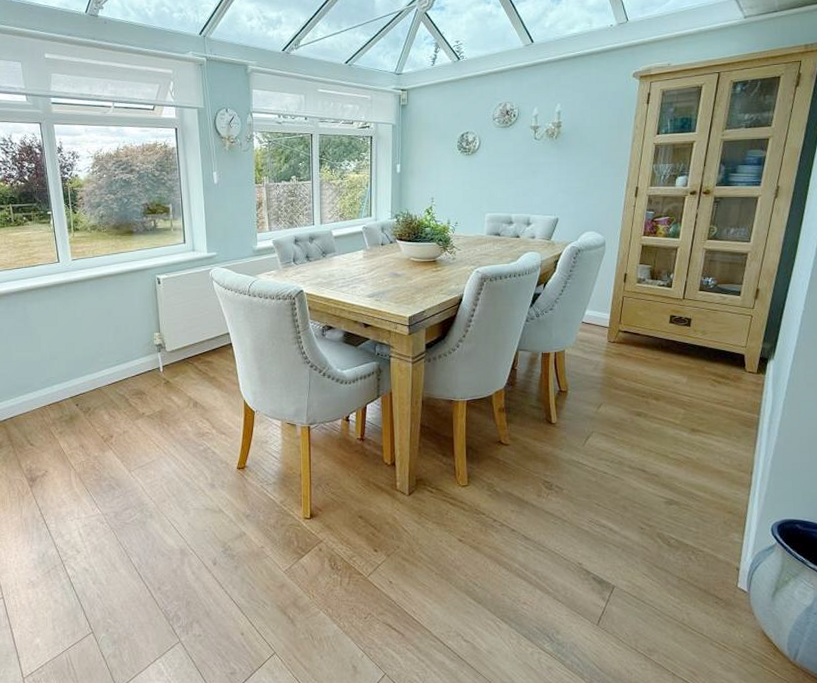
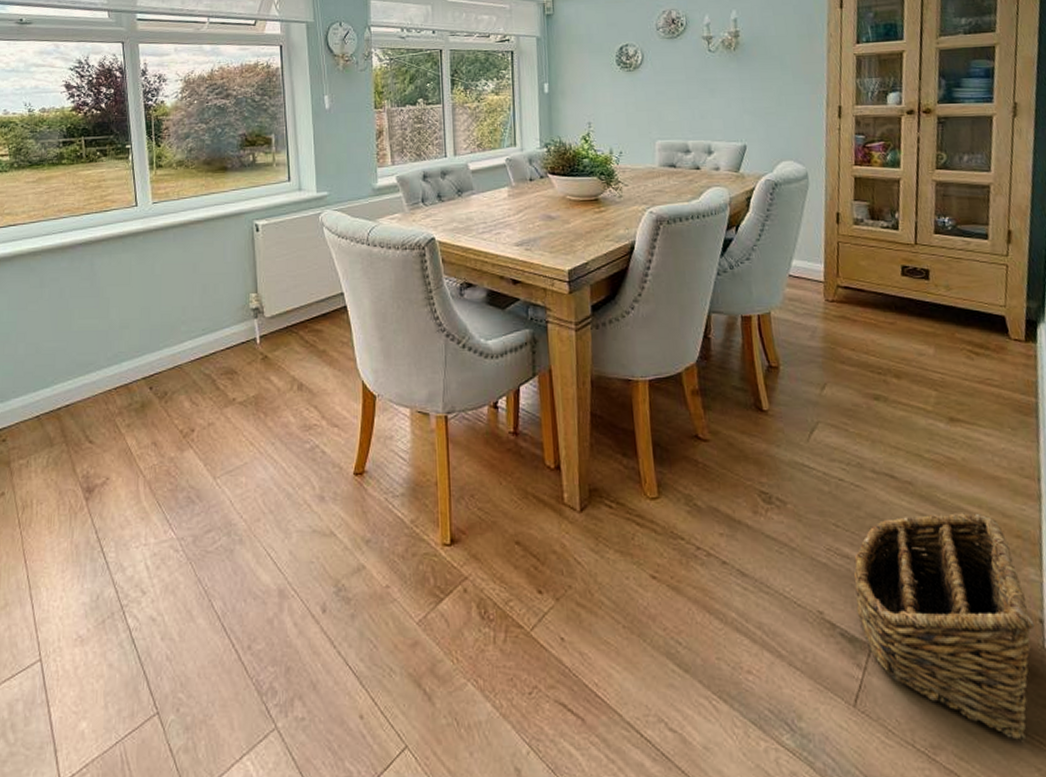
basket: none [606,496,733,648] -> present [853,513,1035,744]

